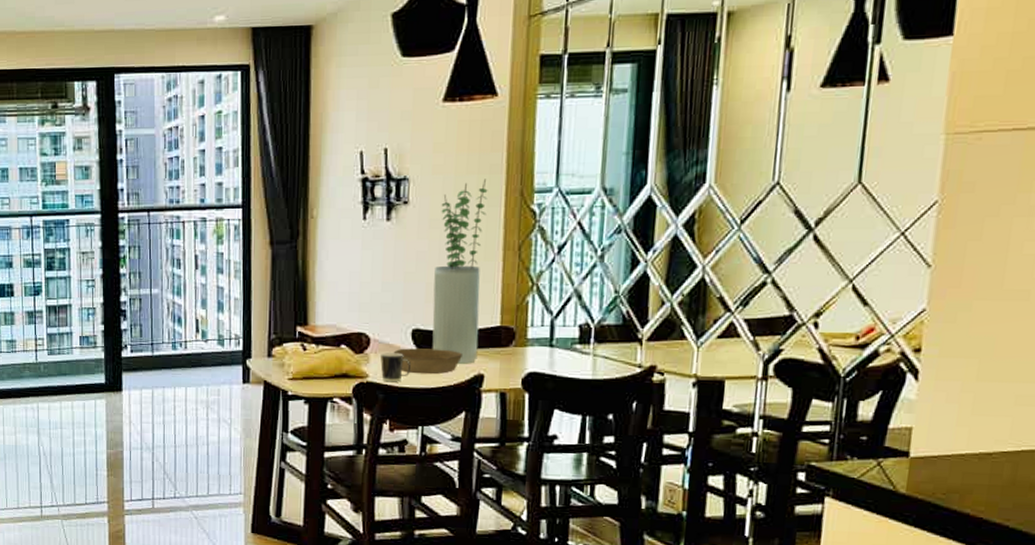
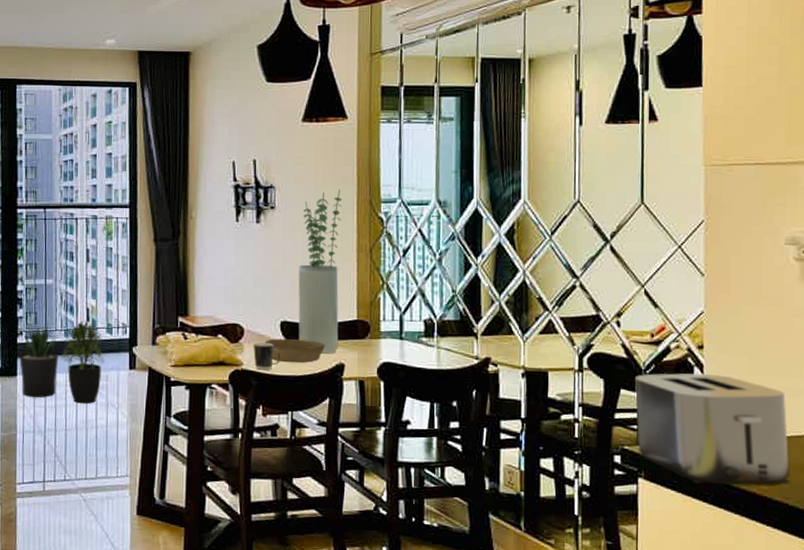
planter: none [124,334,167,413] -> present [19,321,59,397]
potted plant: none [169,333,216,420] -> present [61,321,105,404]
toaster: none [828,380,1020,505] -> present [635,373,791,485]

